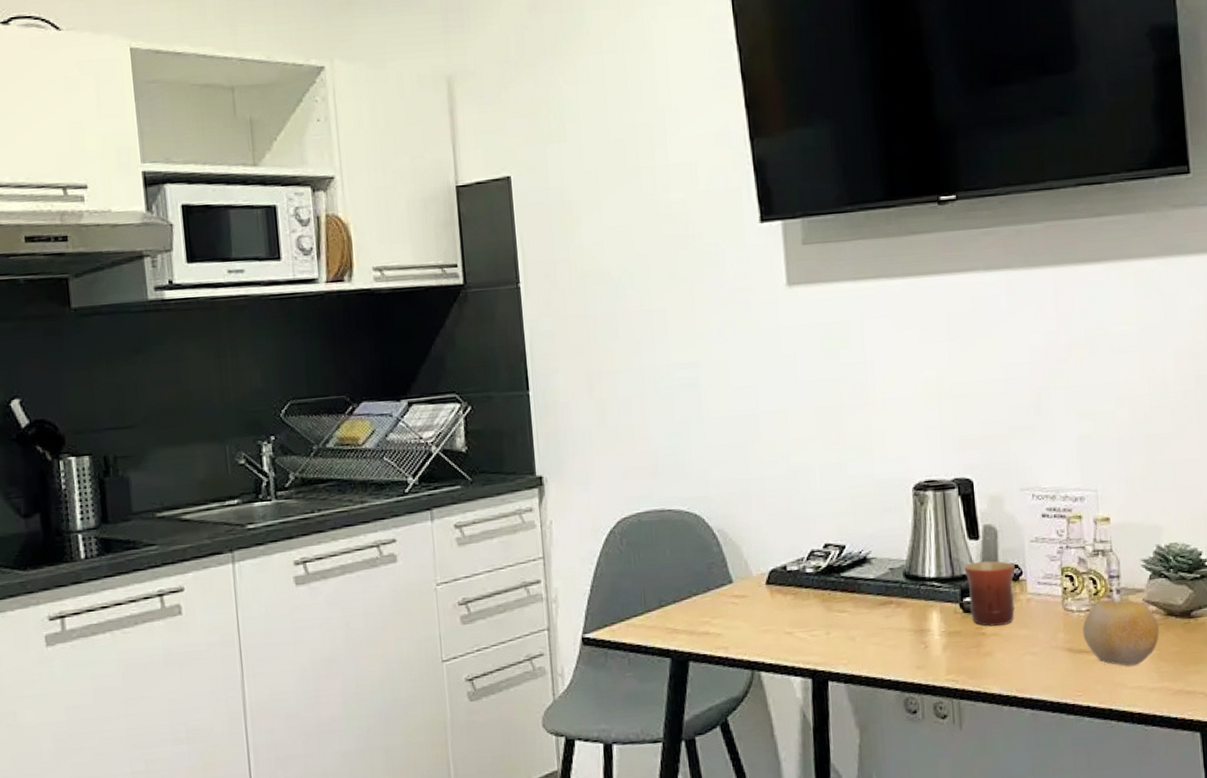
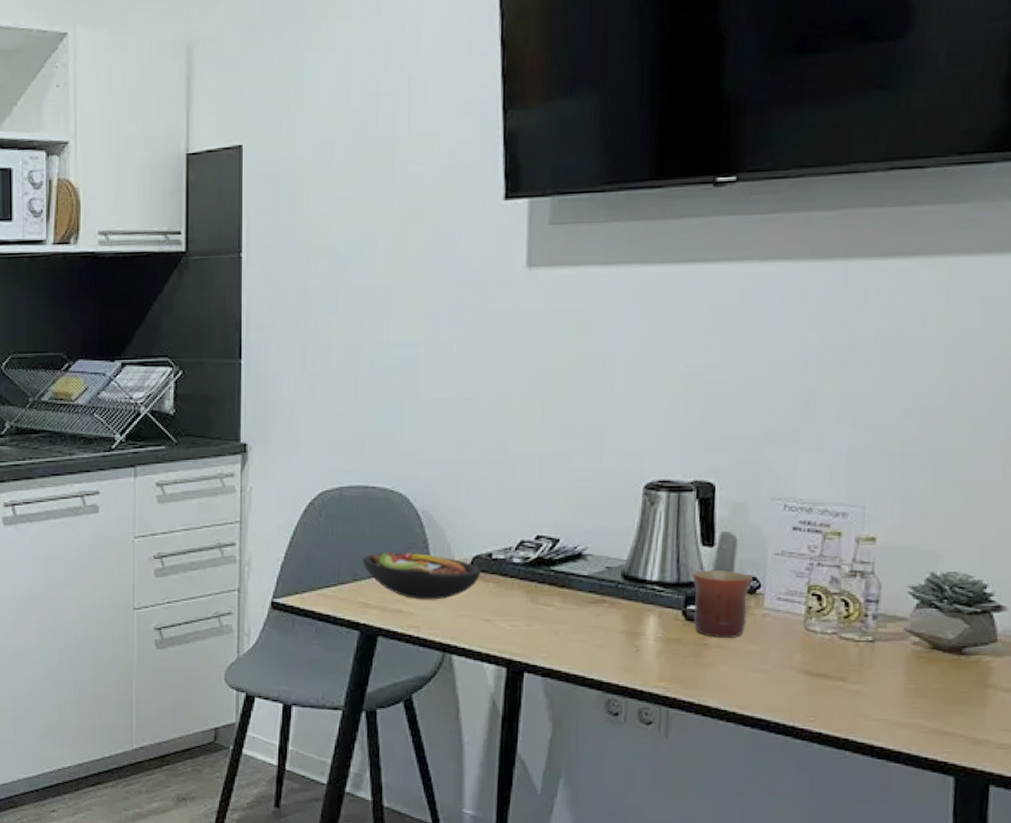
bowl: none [666,572,779,619] -> present [362,552,481,600]
fruit: present [1083,598,1160,666] -> none [825,625,921,697]

